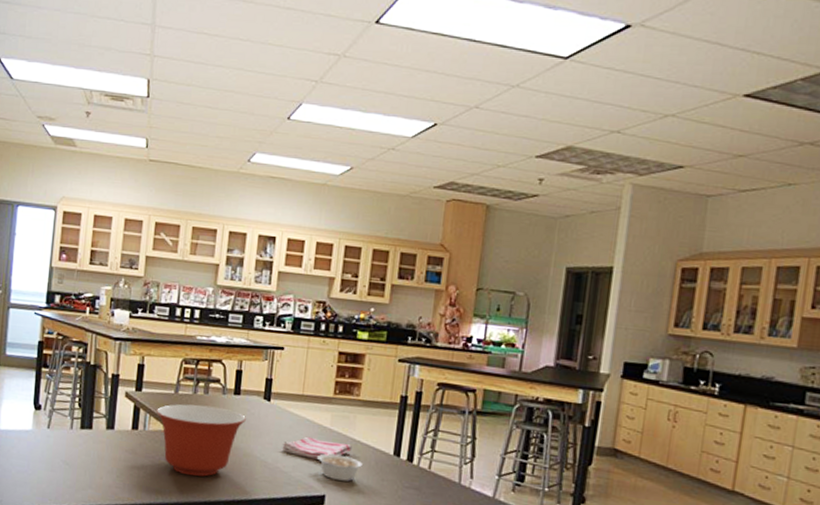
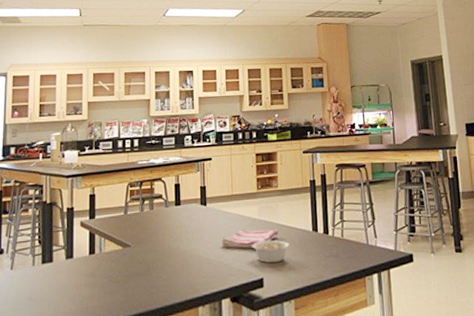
mixing bowl: present [156,404,246,477] -> none [110,219,188,287]

